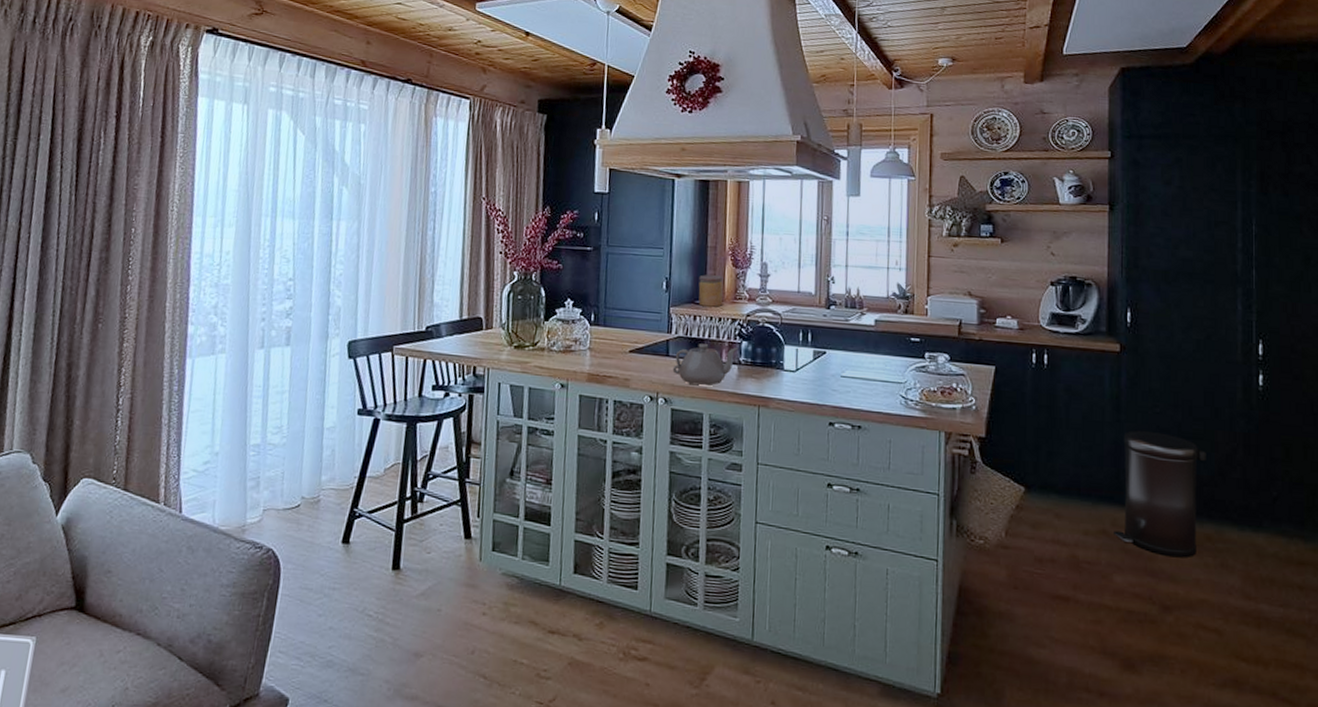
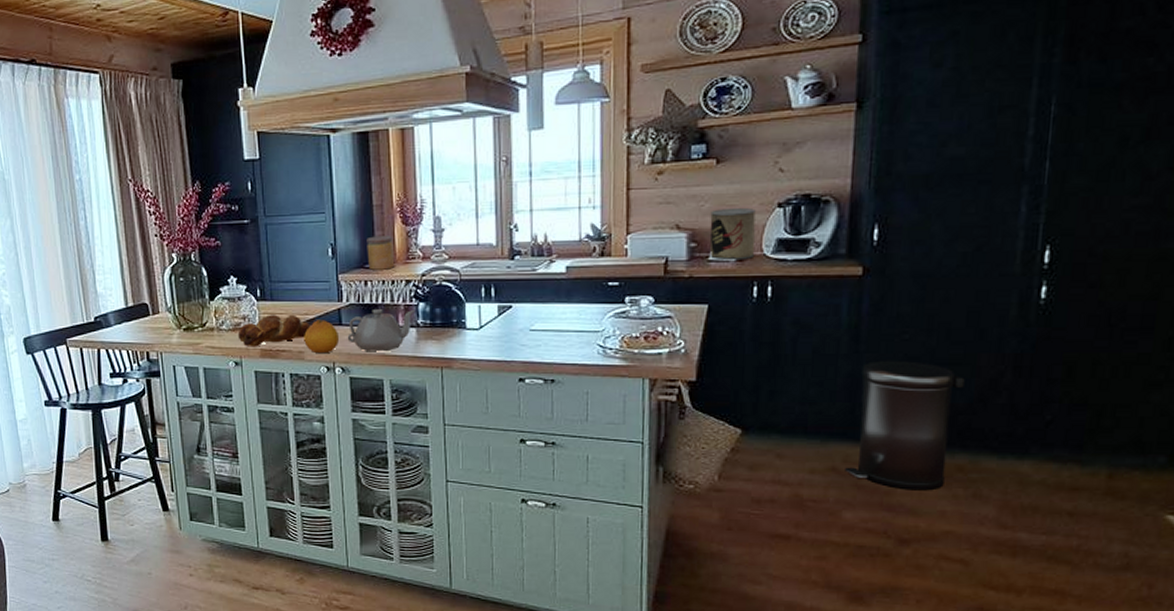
bread loaf: none [567,340,639,371] -> present [237,314,311,347]
fruit: none [631,349,666,383] -> present [304,320,340,354]
tin can: none [996,282,1033,329] -> present [710,208,756,261]

